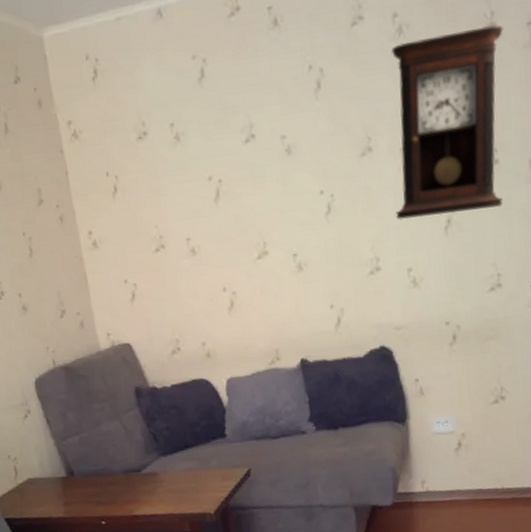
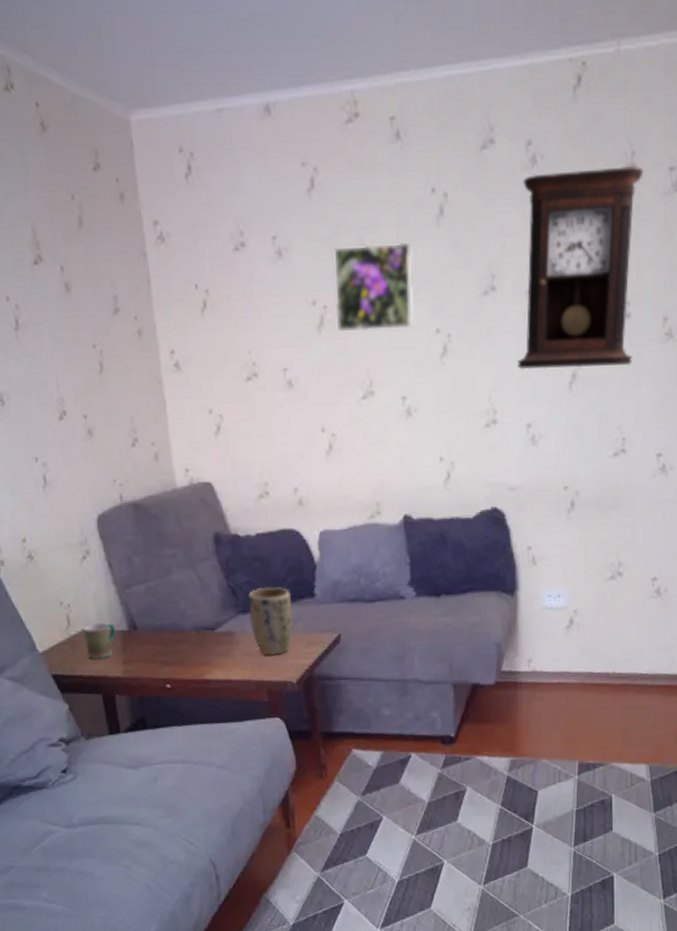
mug: none [29,471,56,503] -> present [84,623,116,659]
plant pot: none [167,430,209,491] -> present [247,586,293,656]
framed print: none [225,116,299,201] -> present [334,242,414,331]

